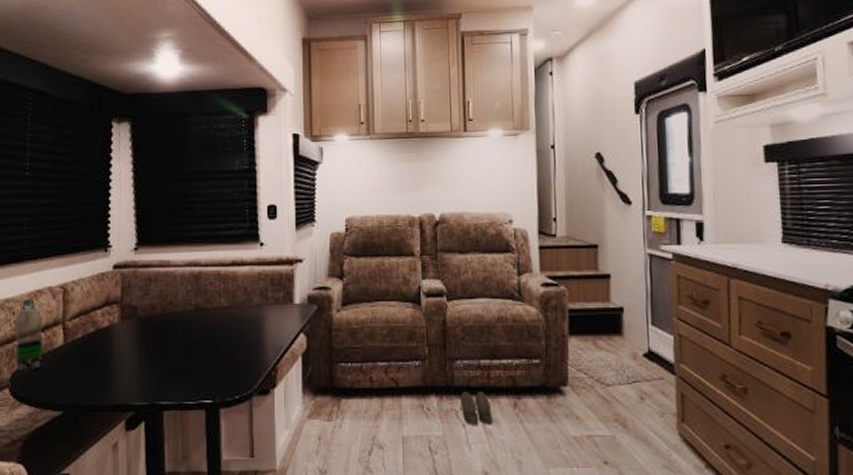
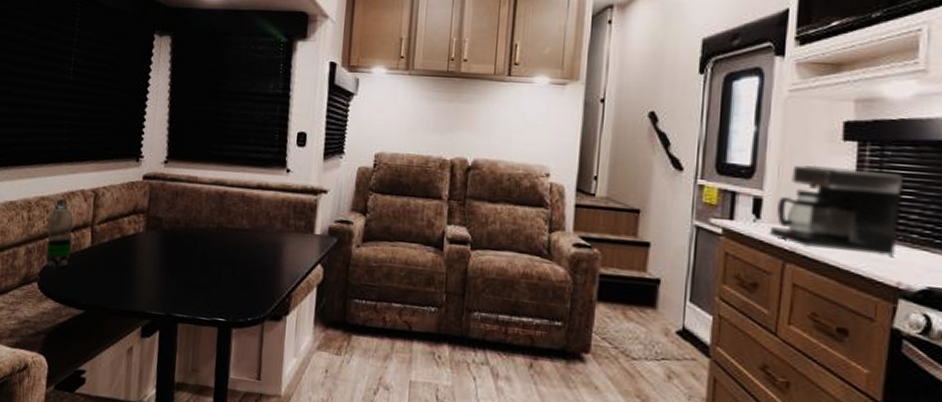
slippers: present [459,390,492,425] -> none [472,344,506,381]
coffee maker: none [712,187,821,263] -> present [769,165,905,256]

